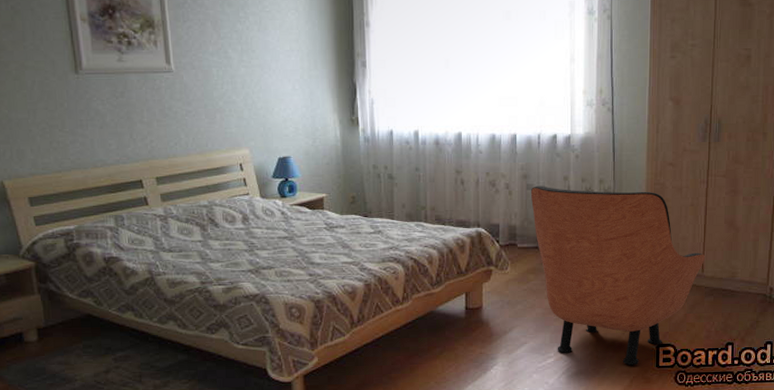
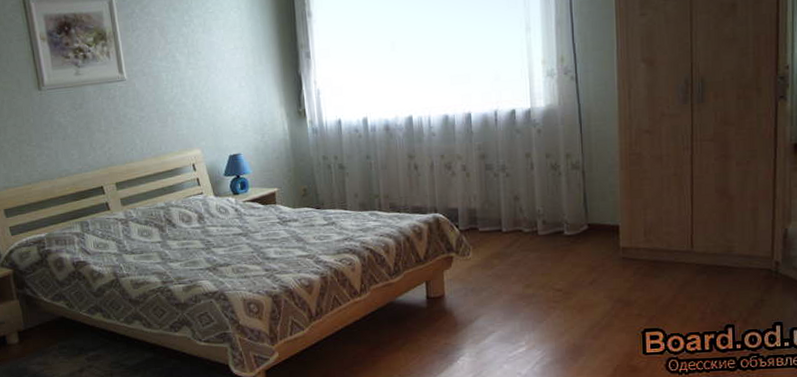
chair: present [530,186,706,366] -> none [489,163,695,353]

